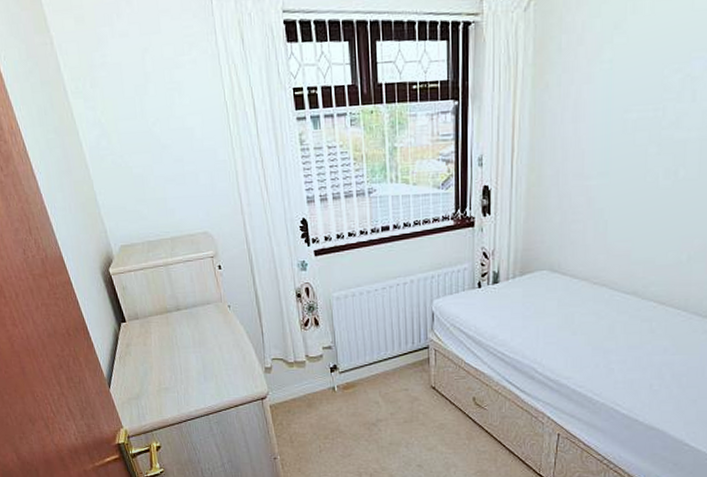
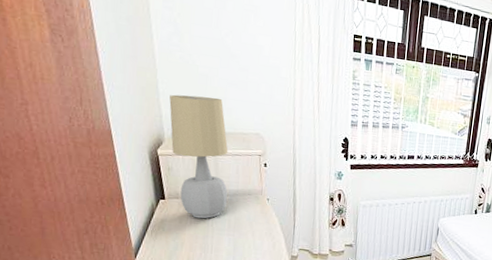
table lamp: none [110,199,188,338] -> present [169,94,228,219]

